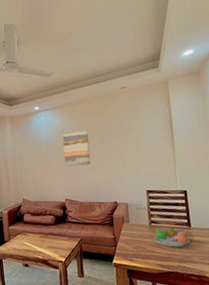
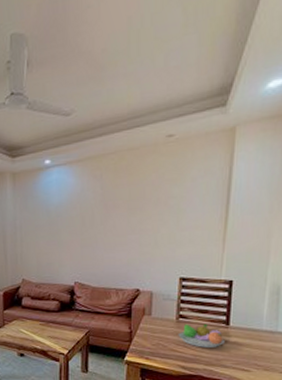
wall art: present [62,131,91,167] -> none [77,195,113,242]

